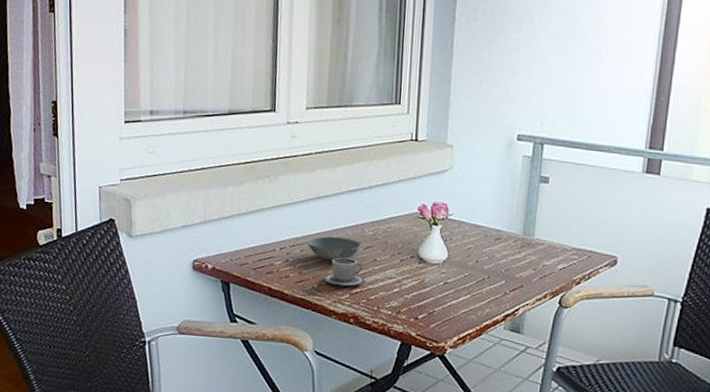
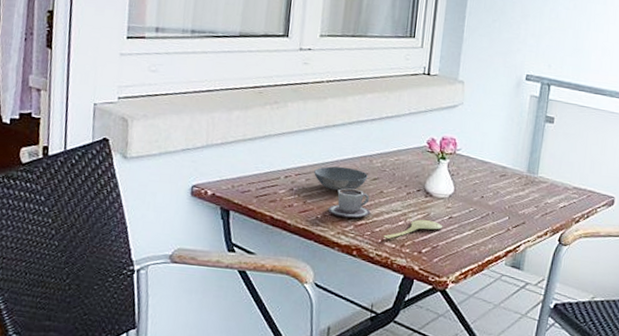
spoon: none [379,286,437,307] -> present [383,219,442,240]

